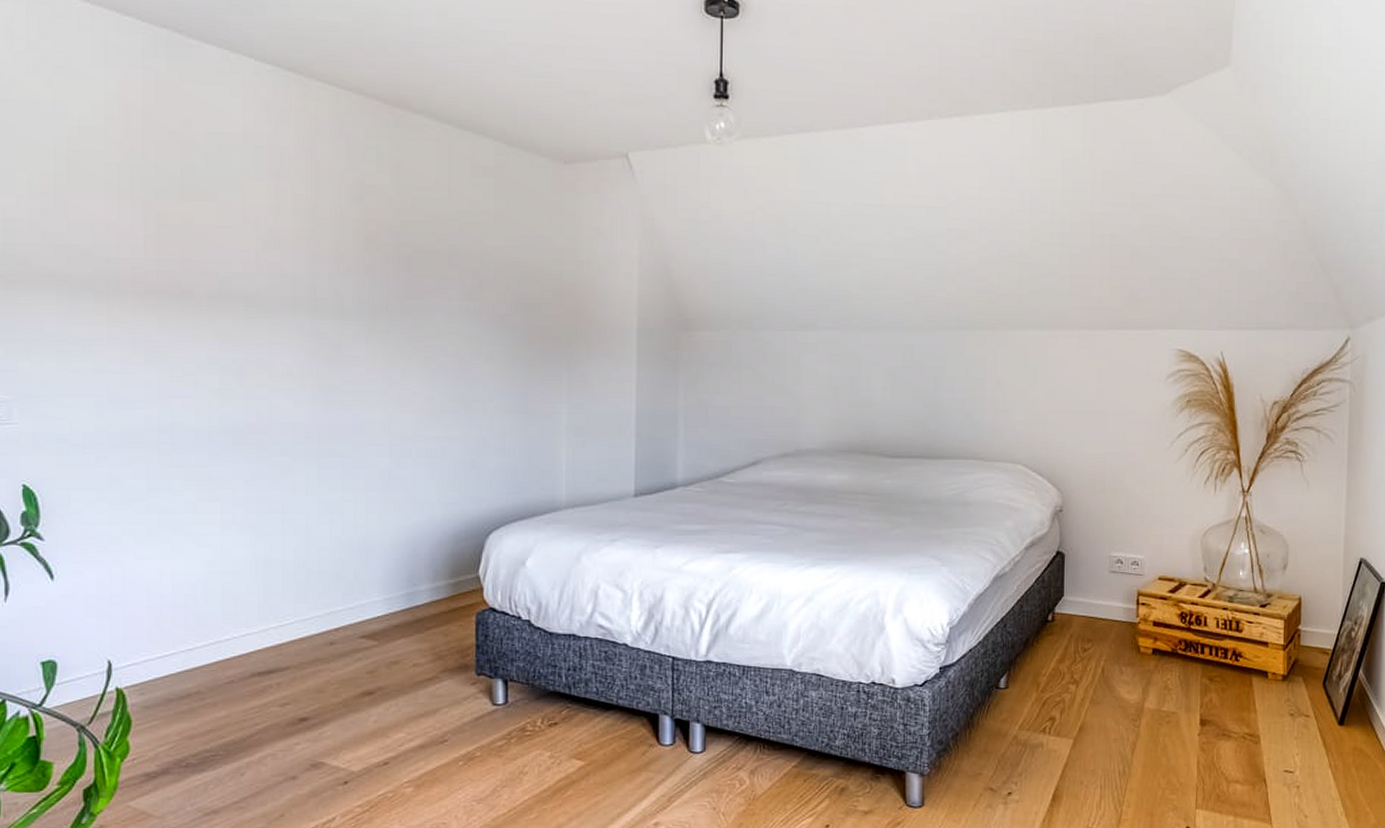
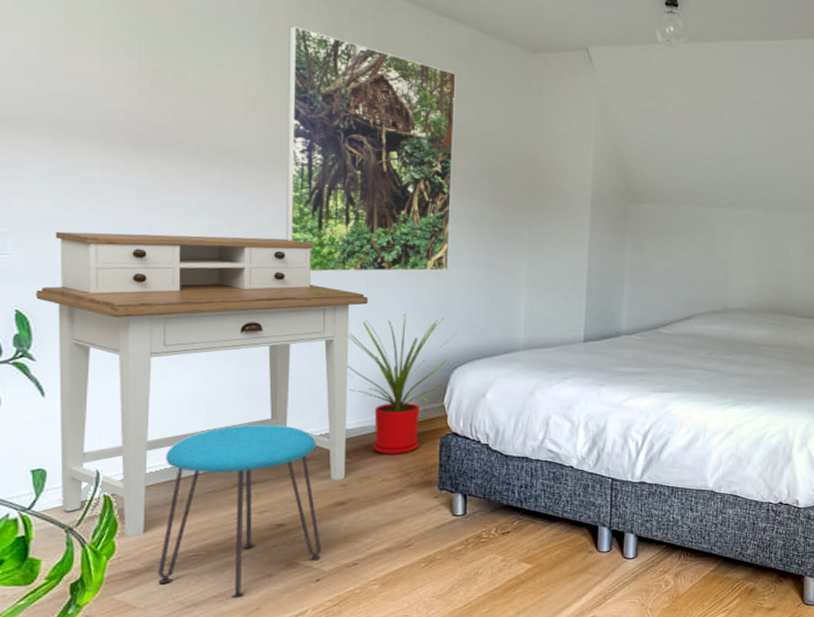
desk: none [43,392,392,737] -> present [36,231,368,538]
stool: none [173,604,348,805] -> present [157,424,321,599]
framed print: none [299,153,481,428] -> present [286,26,456,272]
house plant: none [371,472,491,635] -> present [347,314,457,454]

